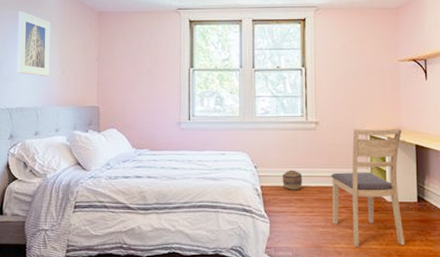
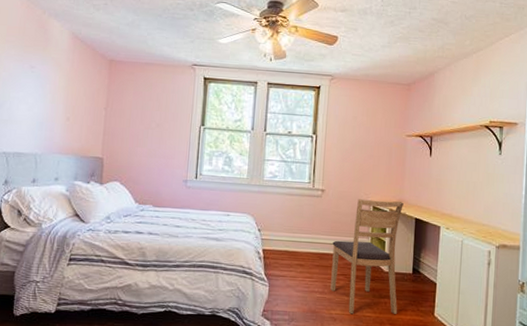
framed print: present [16,10,50,77] -> none [17,50,58,123]
basket: present [282,170,303,190] -> none [284,235,305,255]

